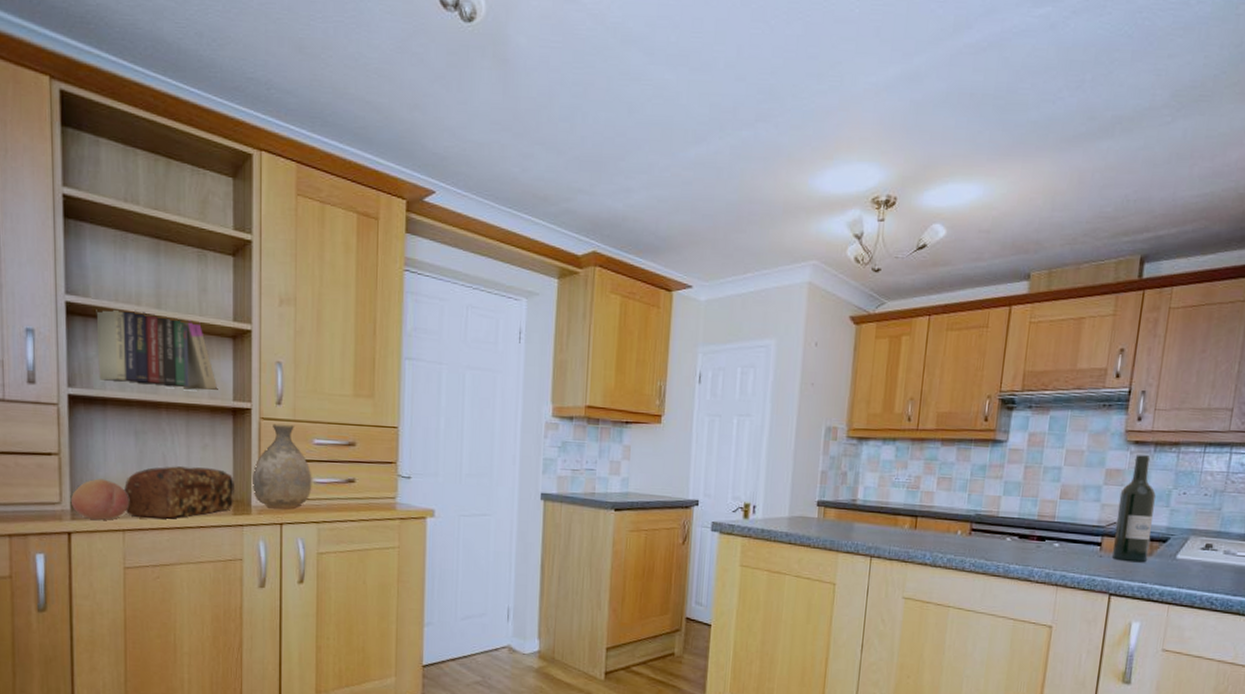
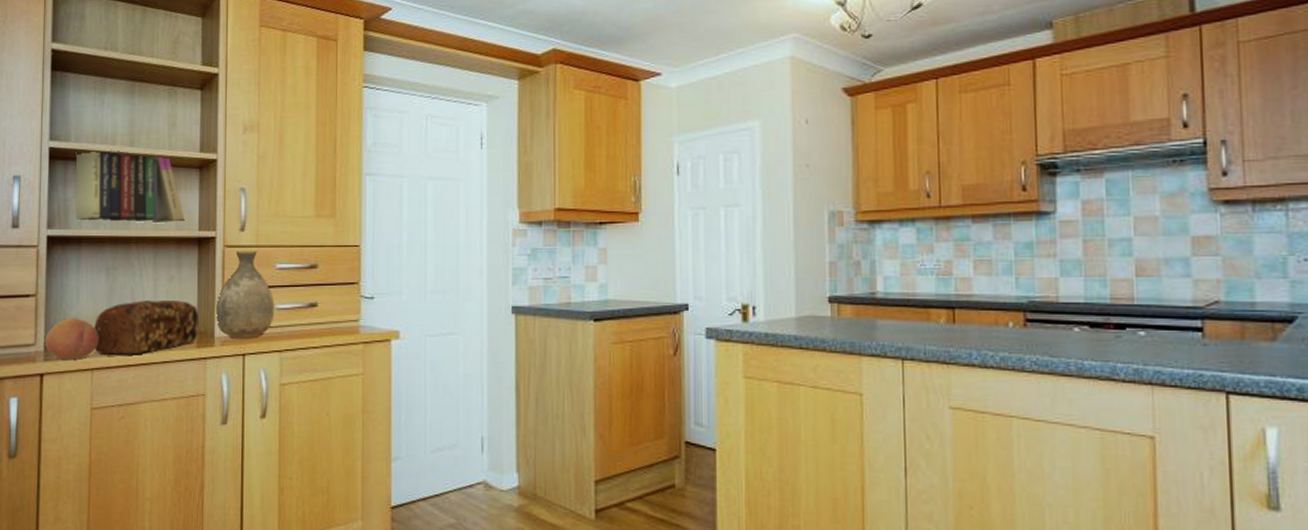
wine bottle: present [1111,455,1156,563] -> none [1216,217,1272,350]

